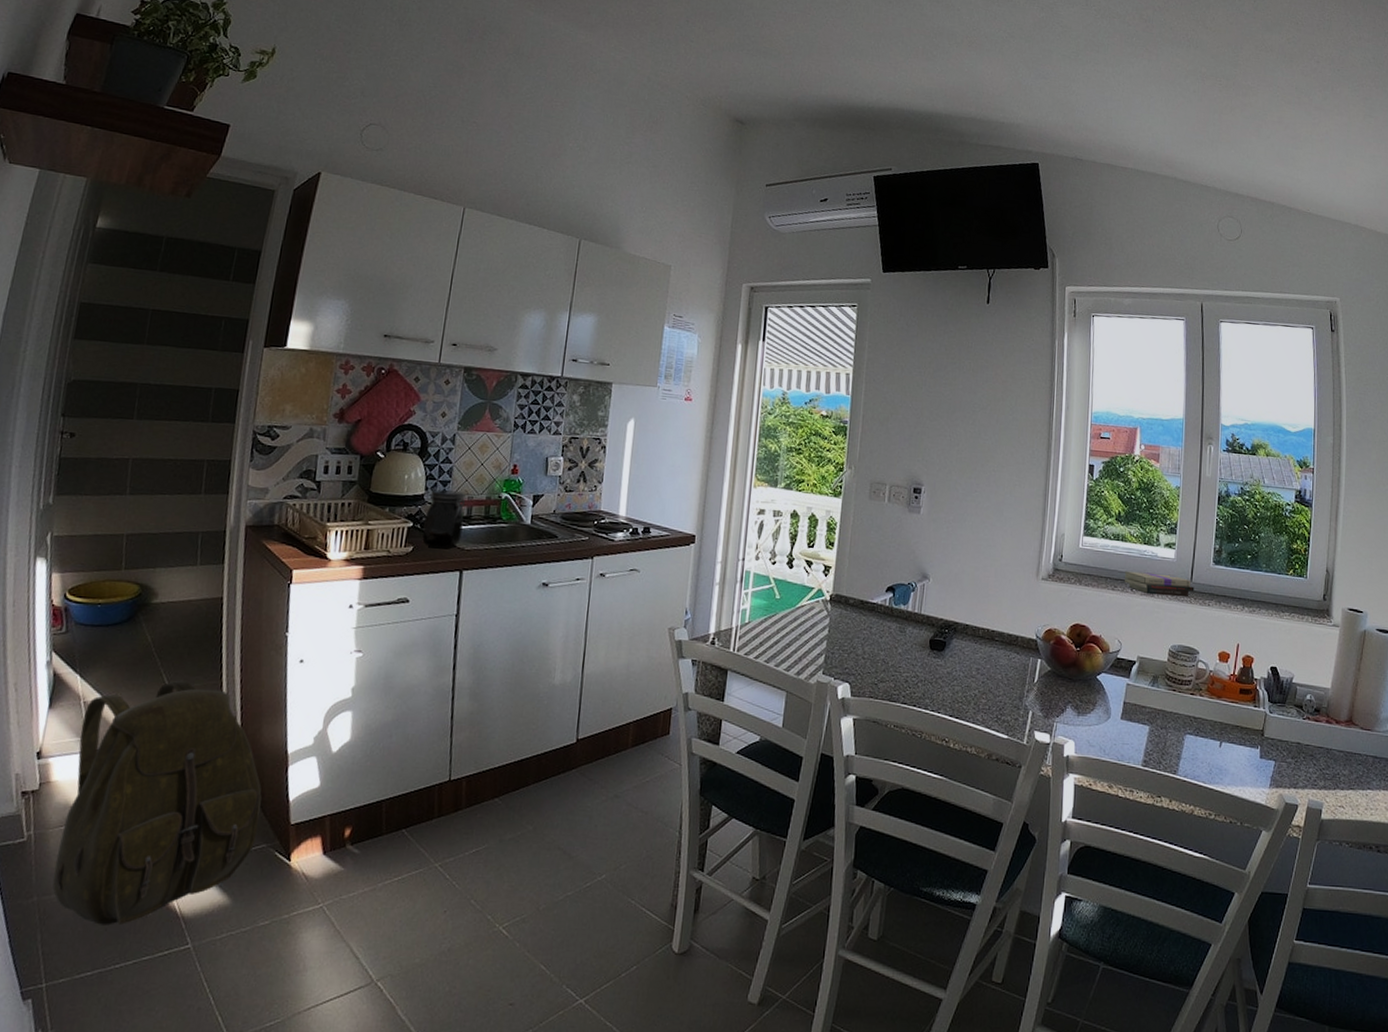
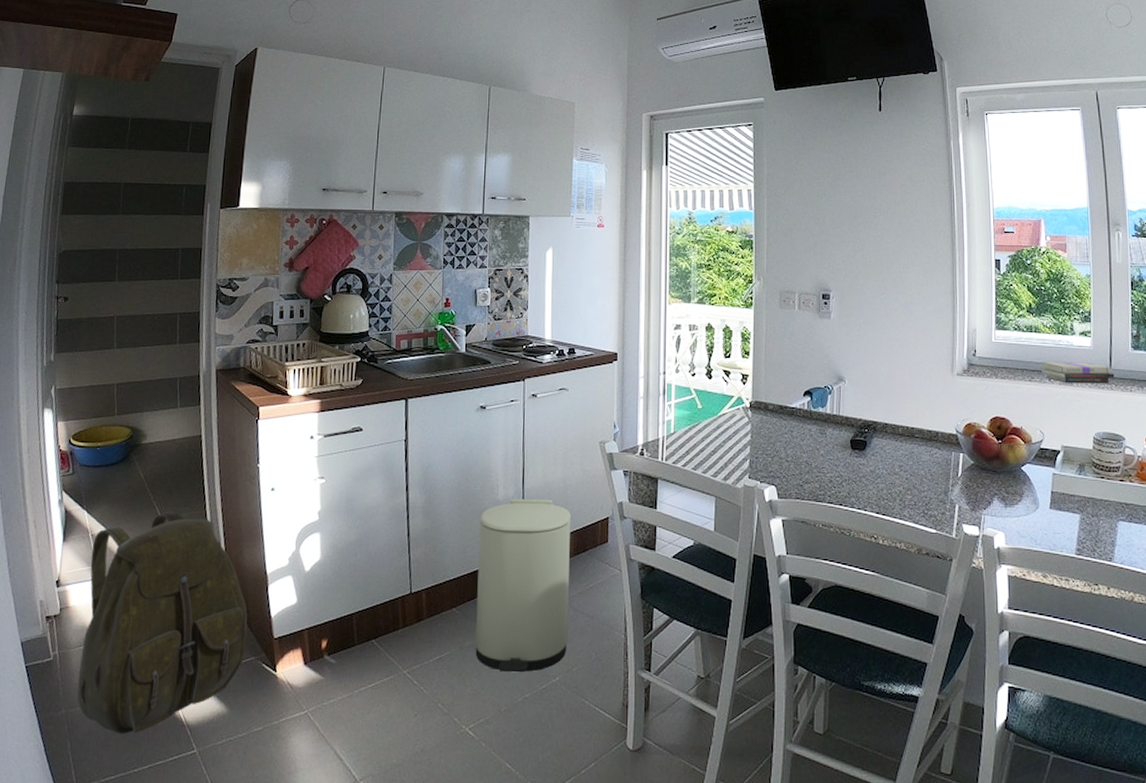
jar: present [422,490,465,549] -> none [370,325,405,380]
pedal bin: none [516,683,633,869] -> present [475,498,572,673]

